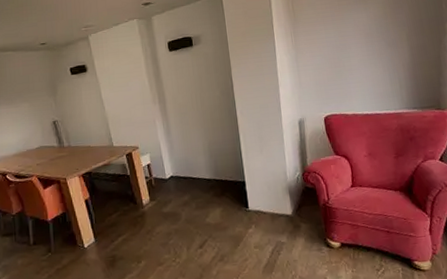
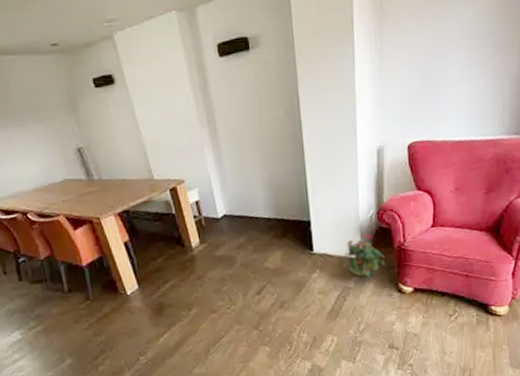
potted plant: none [275,193,314,233] -> present [343,234,386,277]

